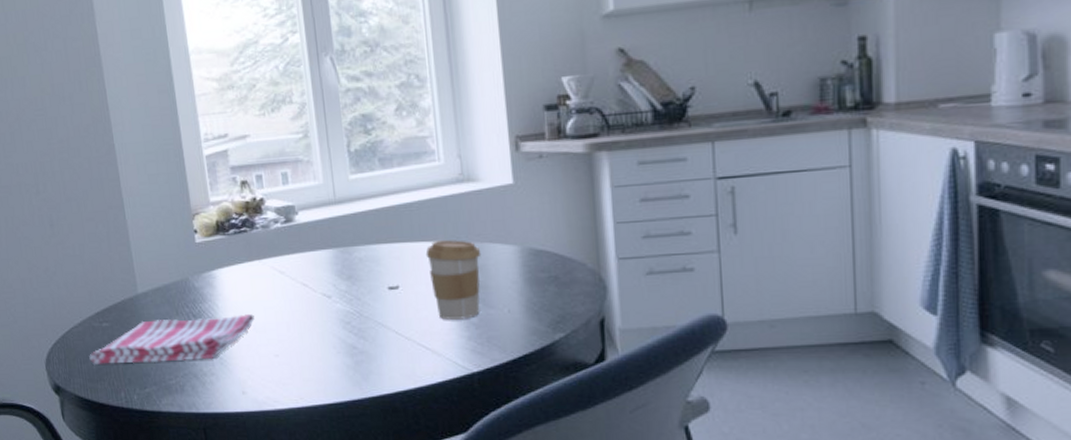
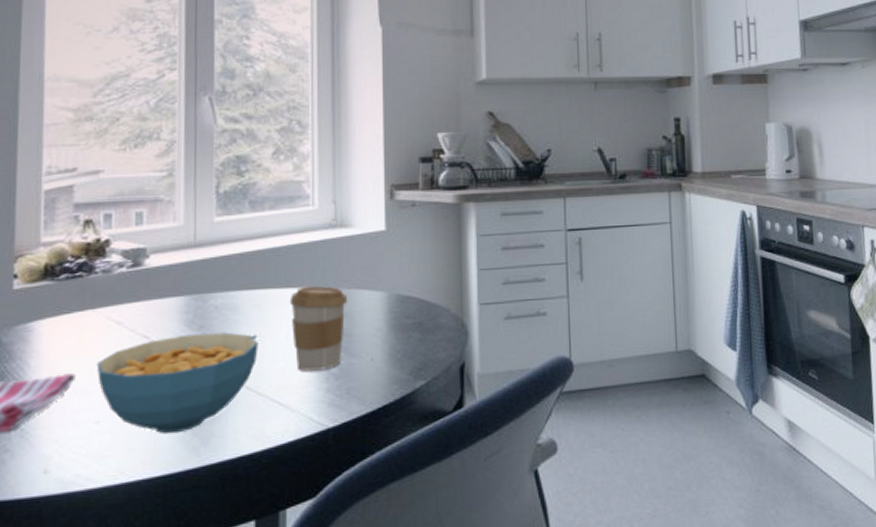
cereal bowl: none [268,282,402,369] -> present [96,332,259,434]

